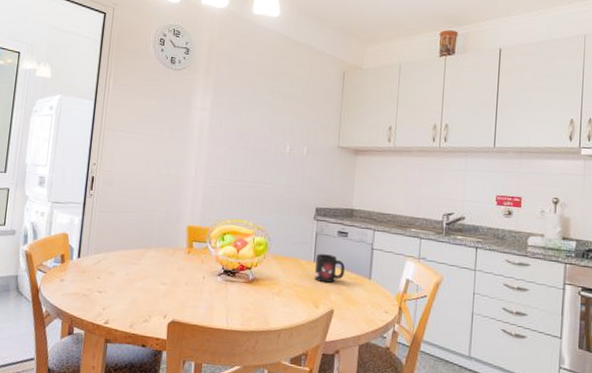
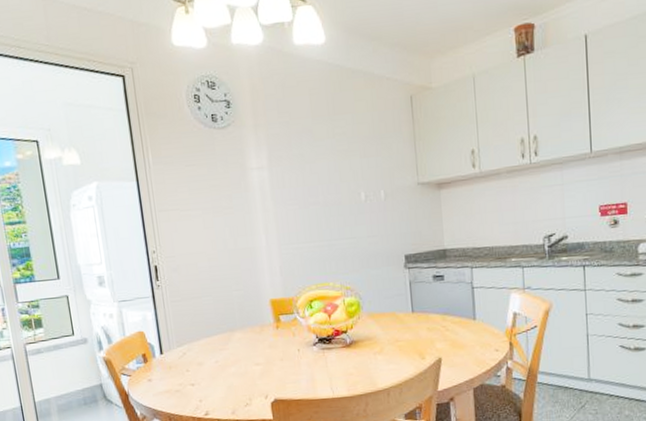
mug: present [315,254,345,283] -> none [414,302,447,332]

